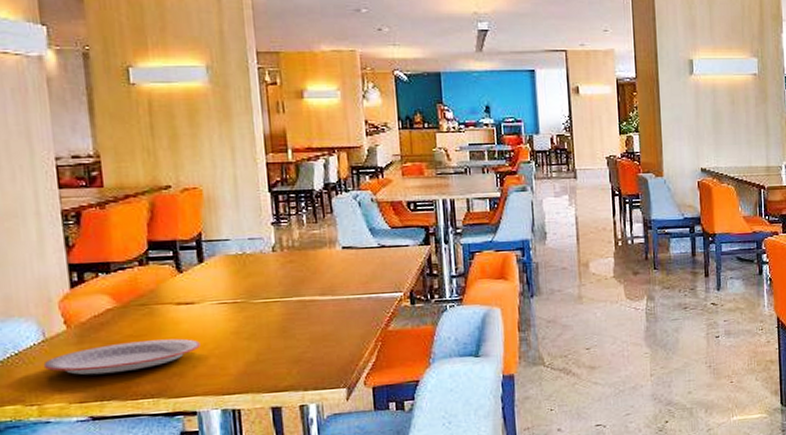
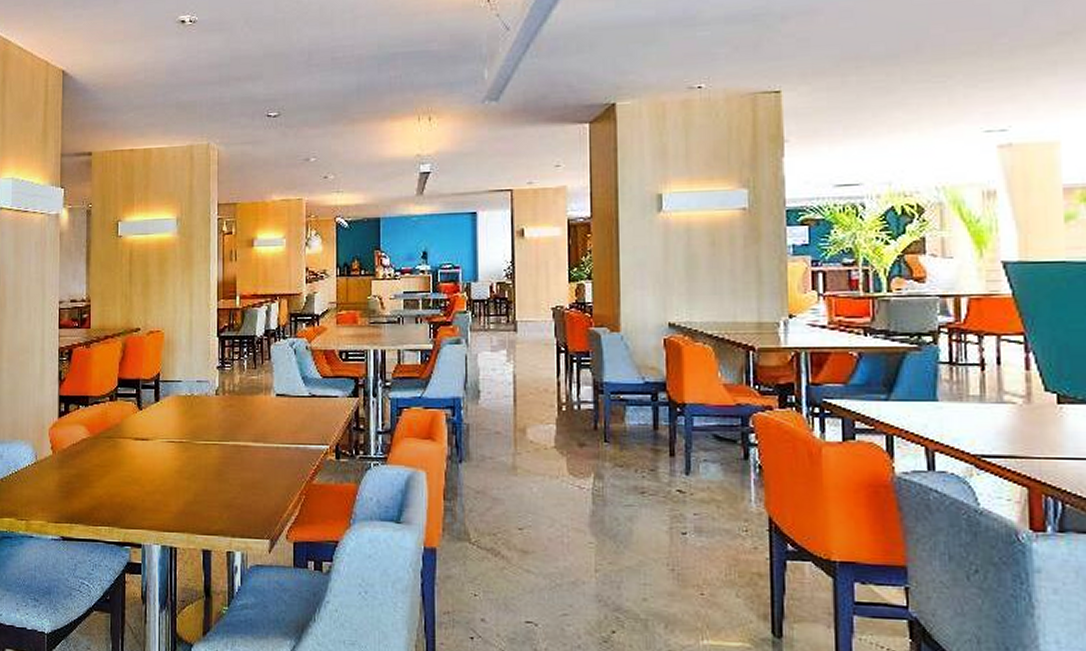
plate: present [43,338,201,375] -> none [33,471,150,499]

